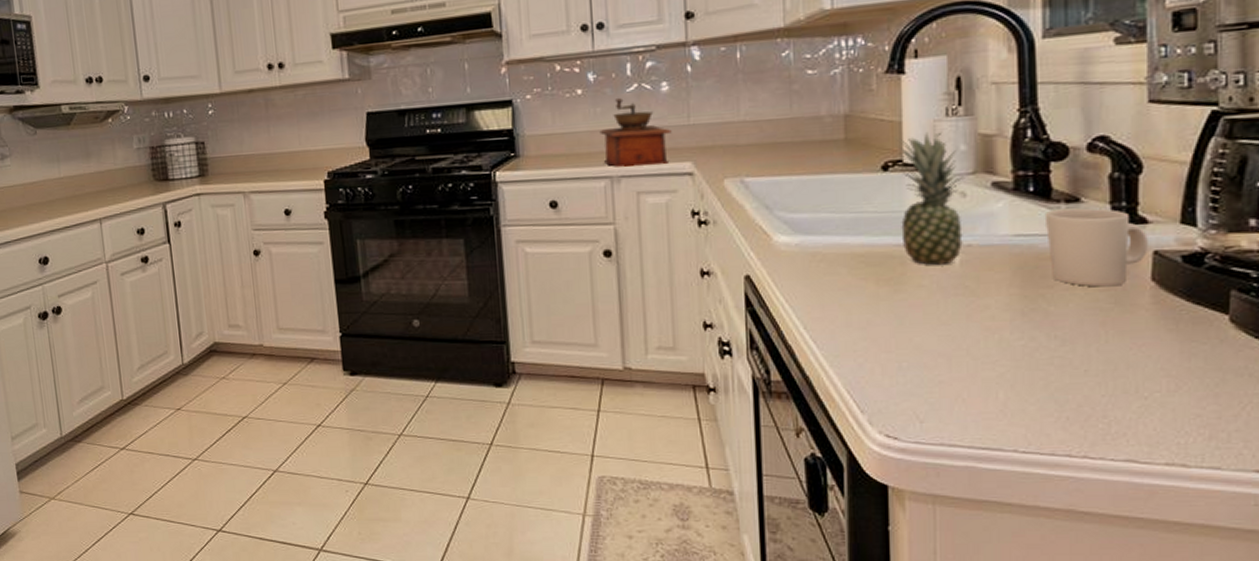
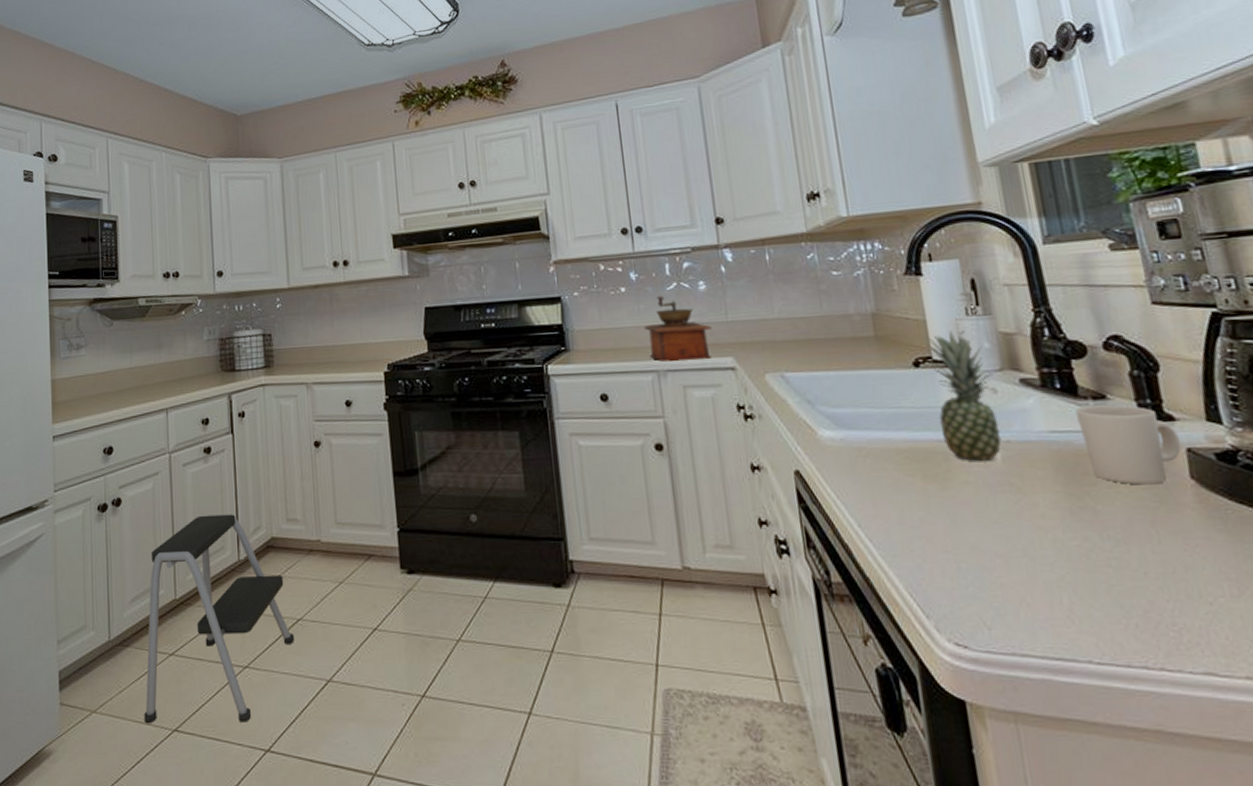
step stool: none [95,321,241,507] -> present [144,514,294,723]

